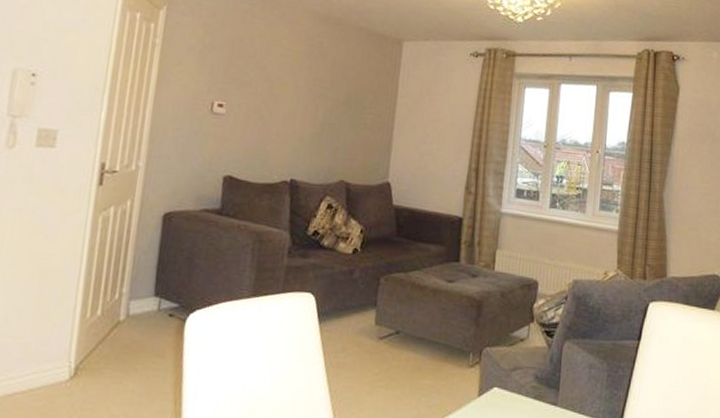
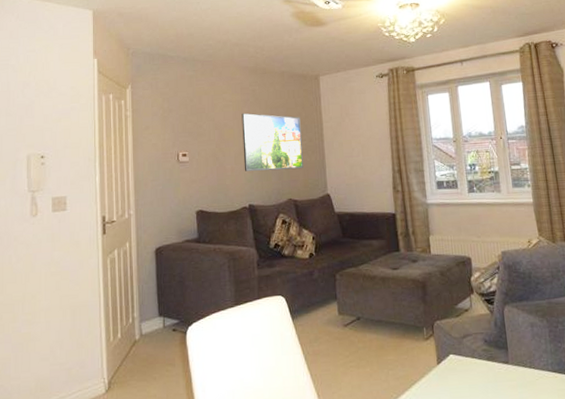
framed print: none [292,67,372,148] -> present [241,113,303,171]

